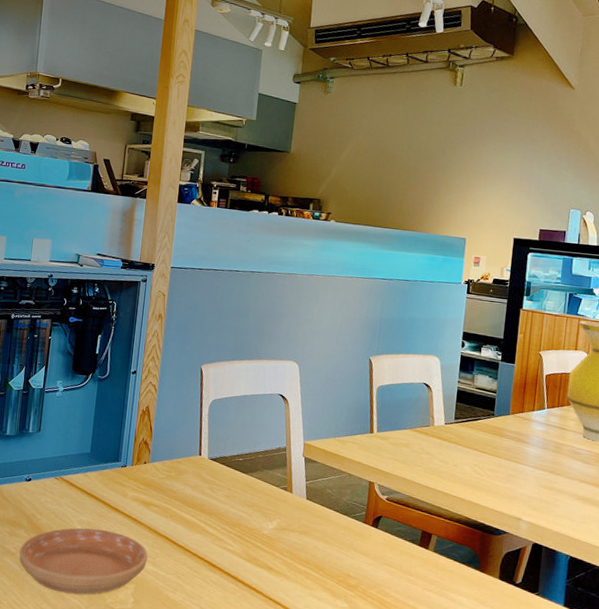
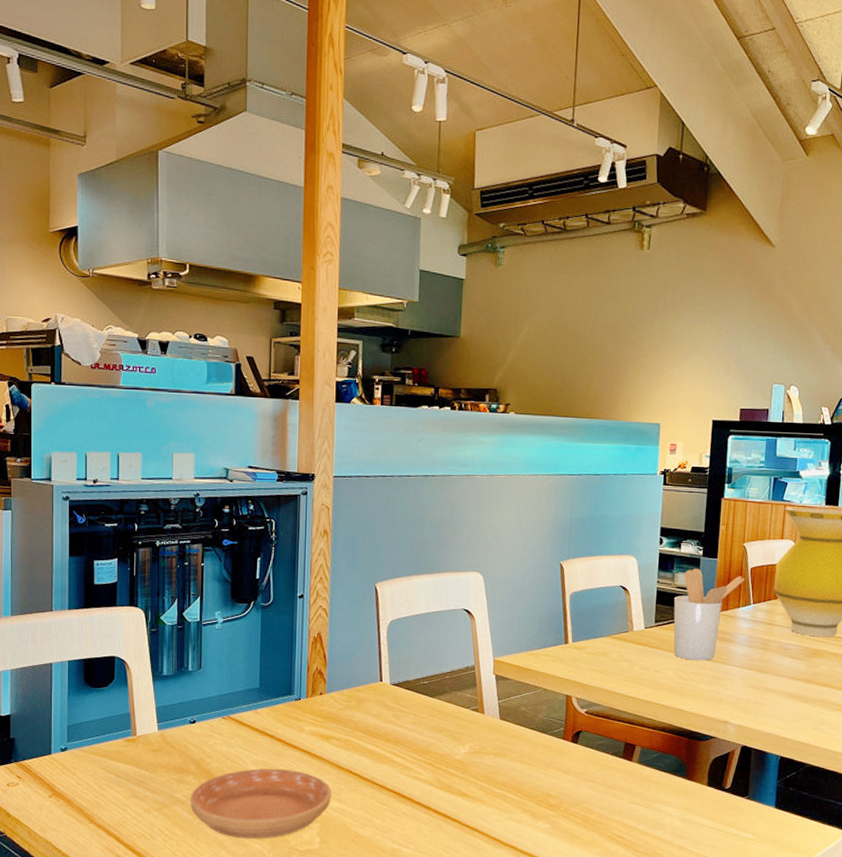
utensil holder: none [471,371,540,459] -> present [673,568,745,661]

